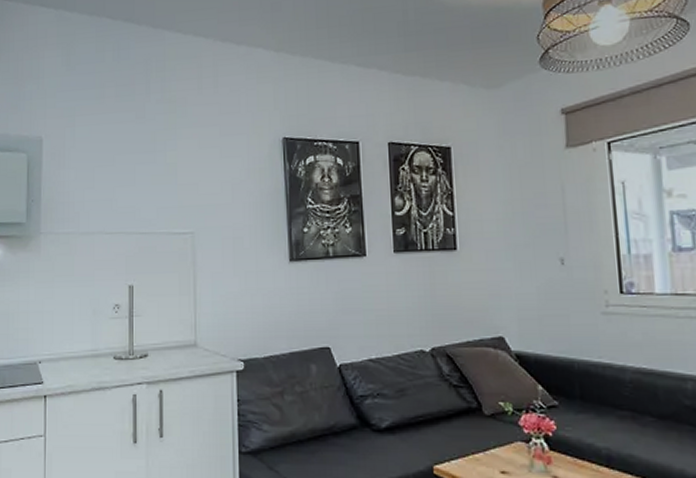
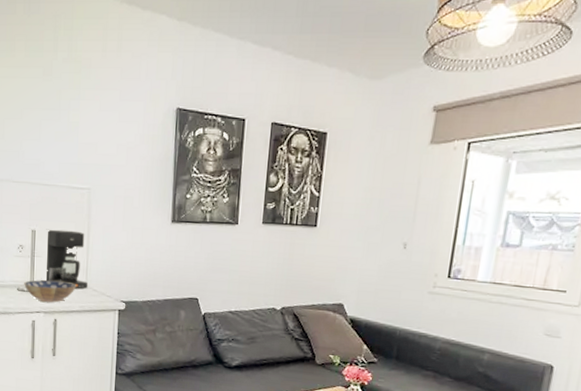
bowl: none [122,342,185,370] -> present [24,280,77,303]
coffee maker: none [141,282,197,351] -> present [41,229,88,290]

